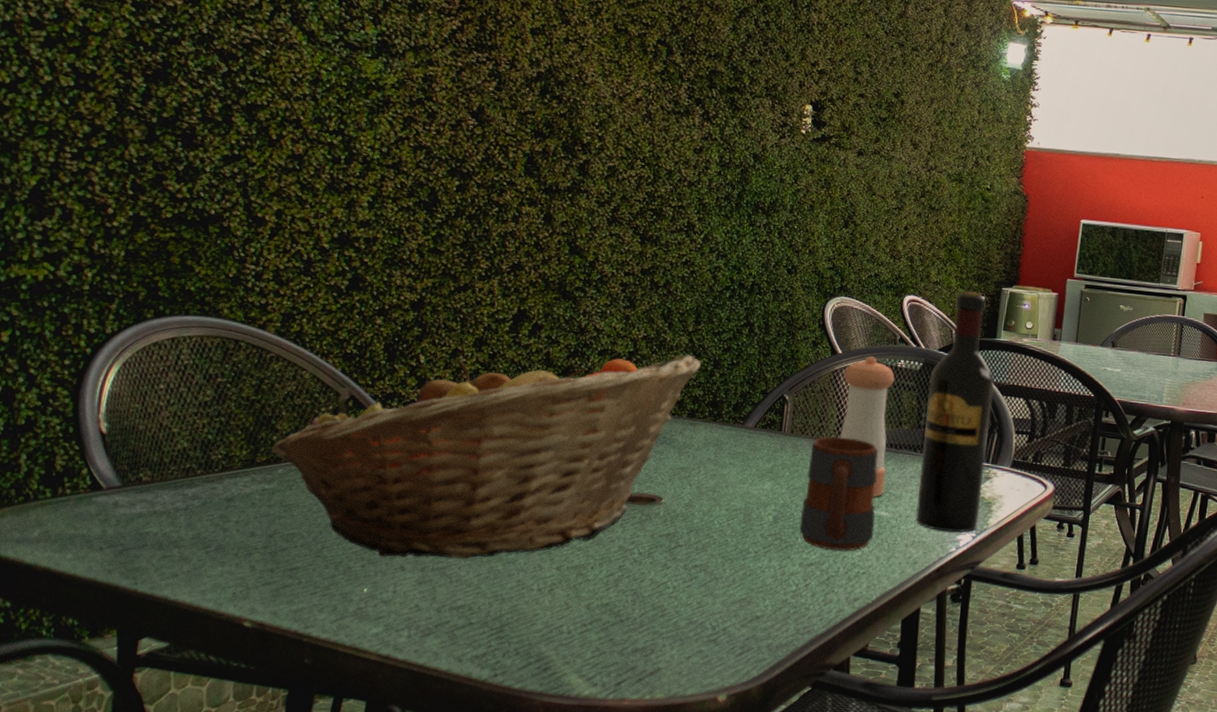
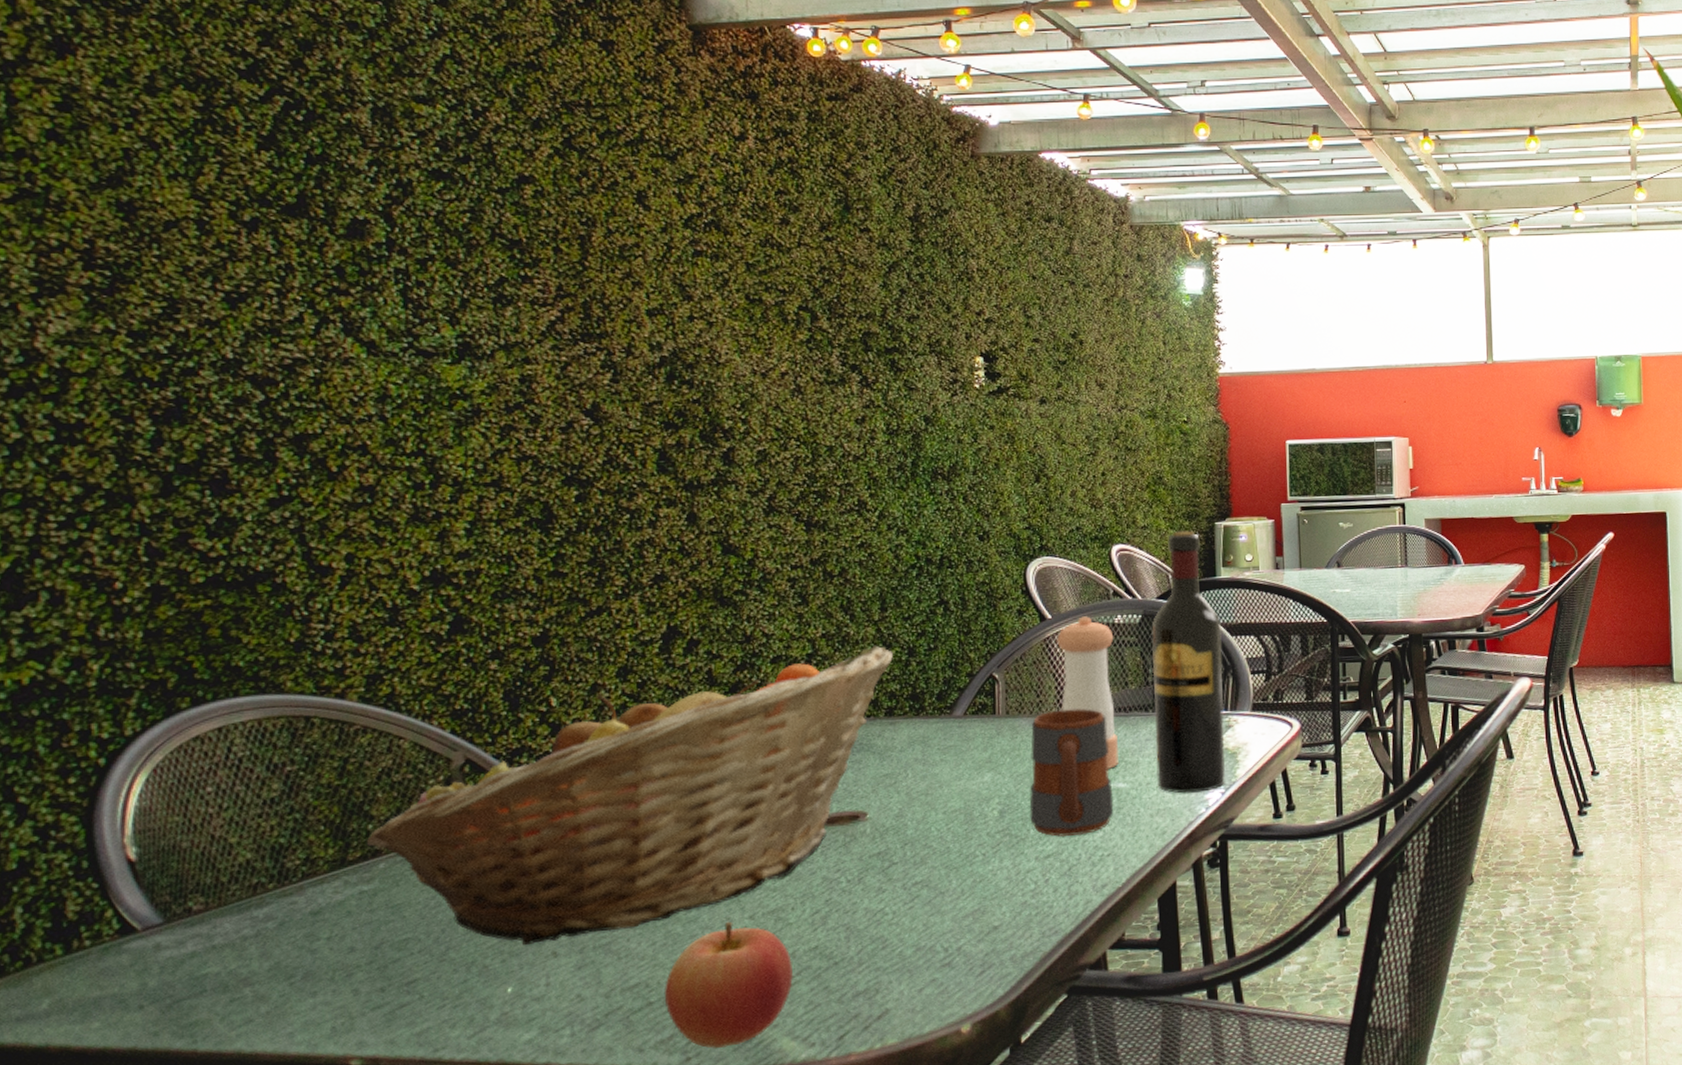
apple: none [483,568,587,672] -> present [665,921,794,1048]

